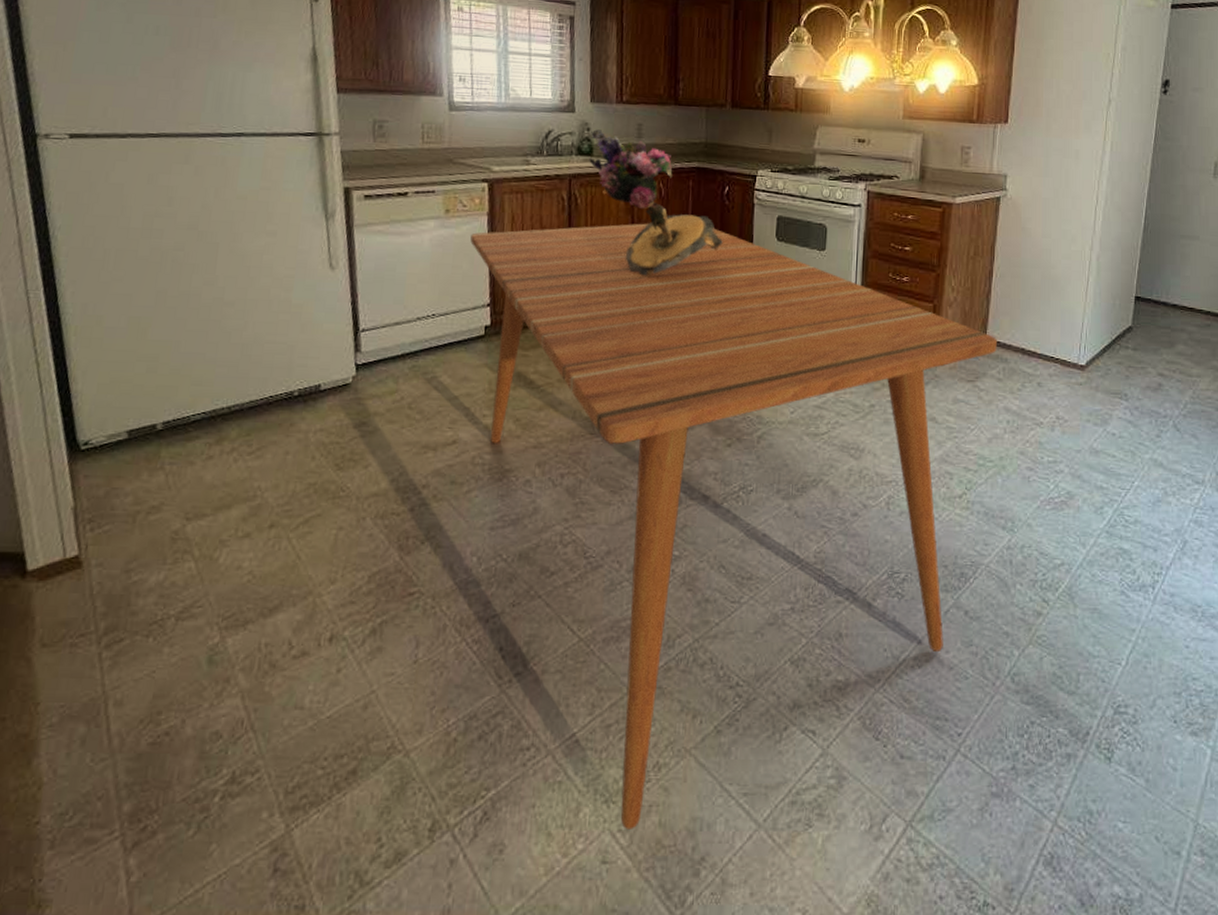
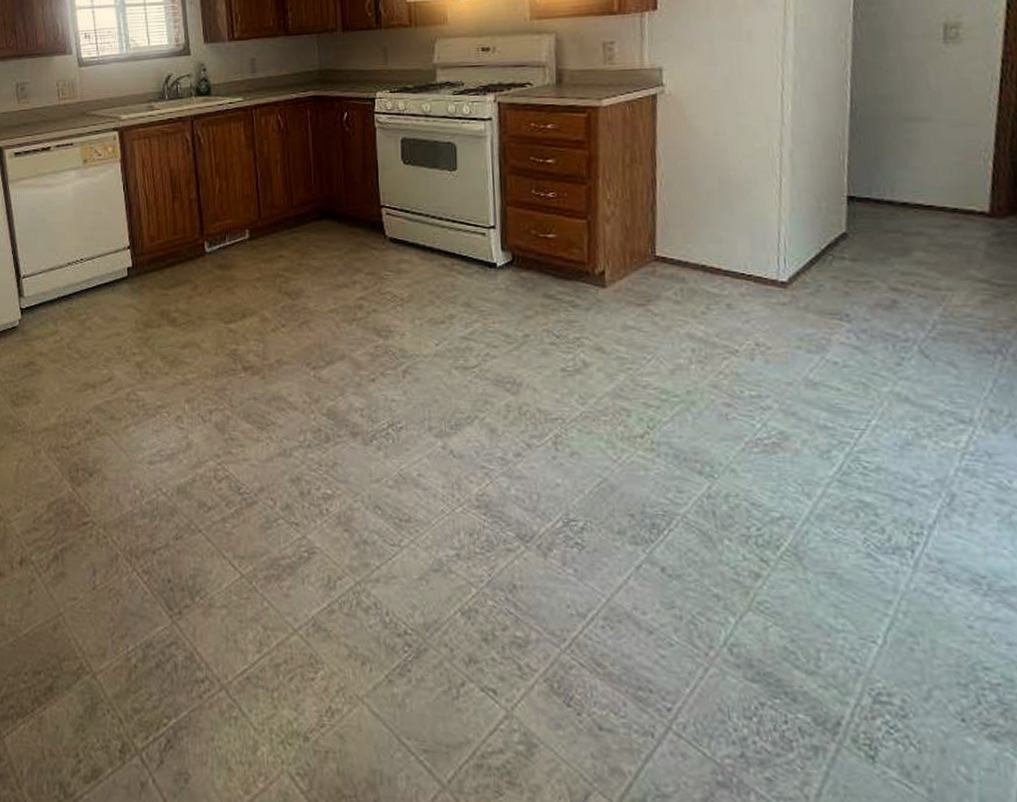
dining table: present [470,223,997,829] -> none [108,156,670,774]
bouquet: present [589,129,723,276] -> none [207,69,347,210]

